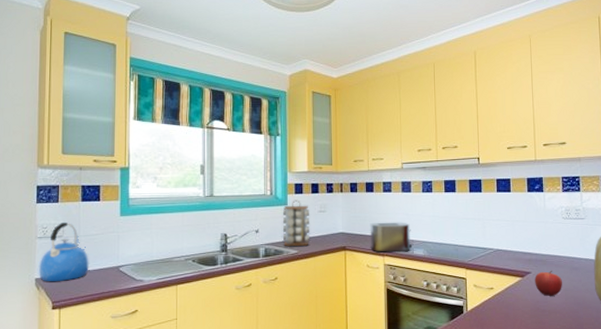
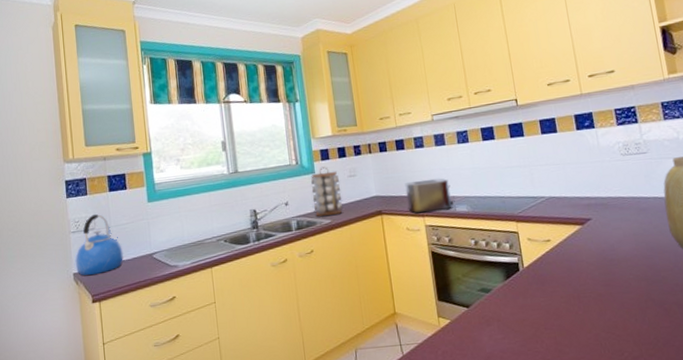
fruit: present [535,270,562,296] -> none [596,214,630,243]

